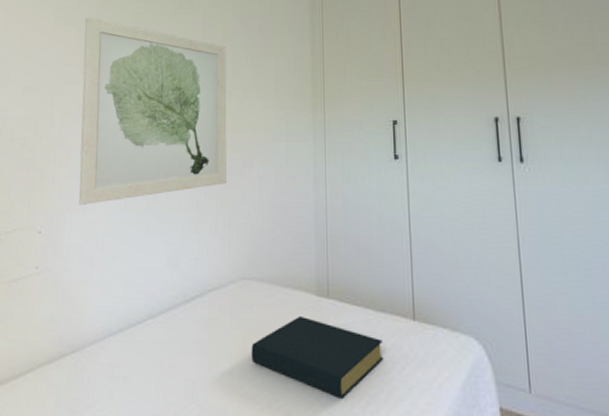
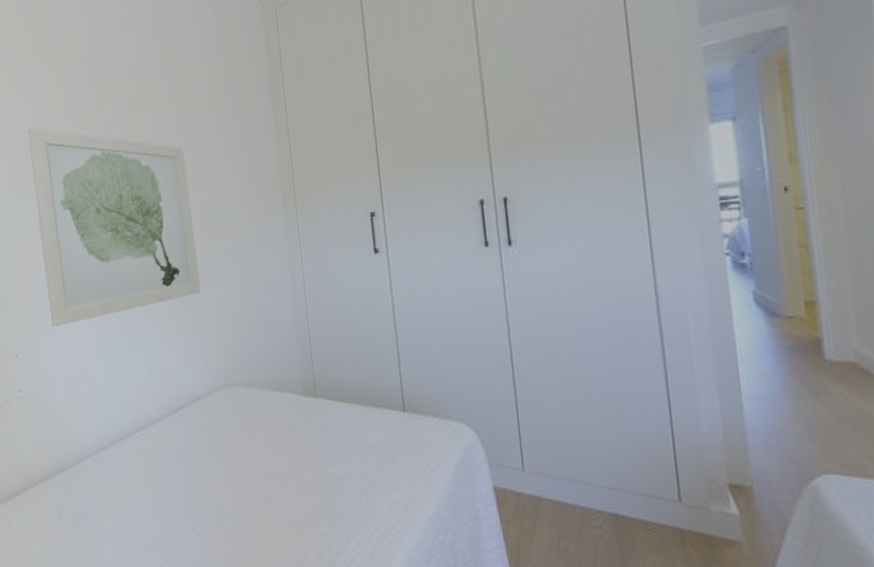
hardback book: present [251,315,384,399] -> none [243,416,377,490]

